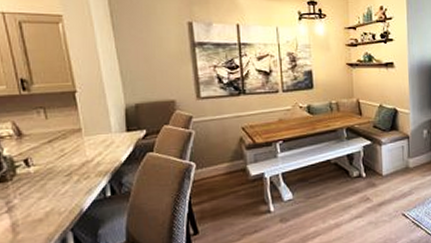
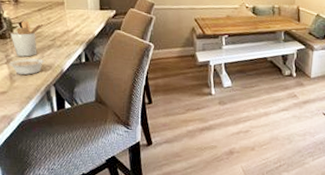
legume: none [11,196,58,224] -> present [9,56,45,75]
utensil holder: none [12,156,57,201] -> present [10,20,45,57]

